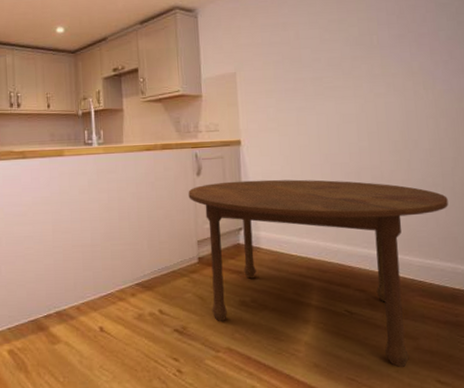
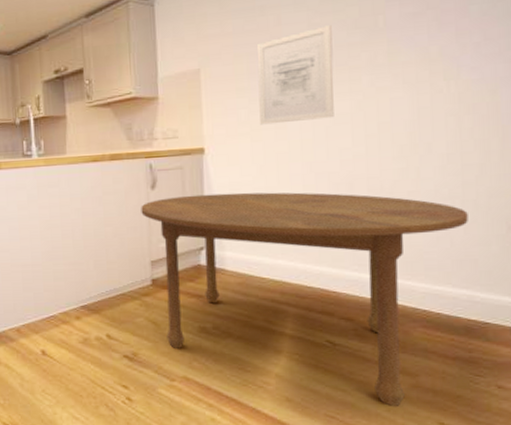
wall art: none [280,41,343,122] -> present [256,25,334,125]

